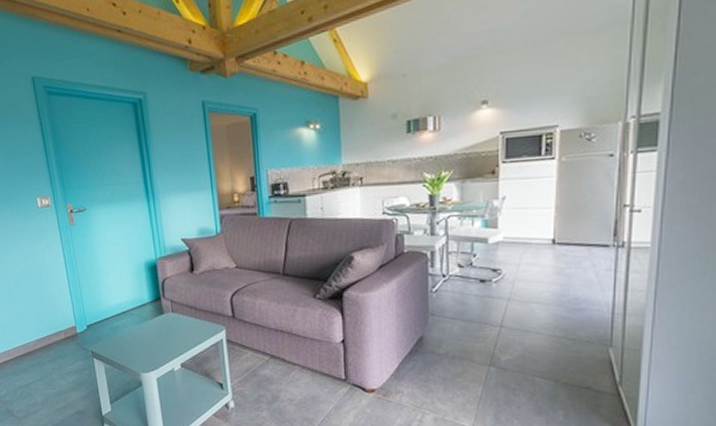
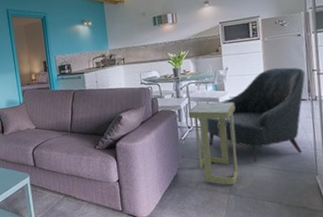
side table: none [444,242,510,354] -> present [188,102,239,185]
armchair: none [467,199,612,327] -> present [205,67,305,163]

